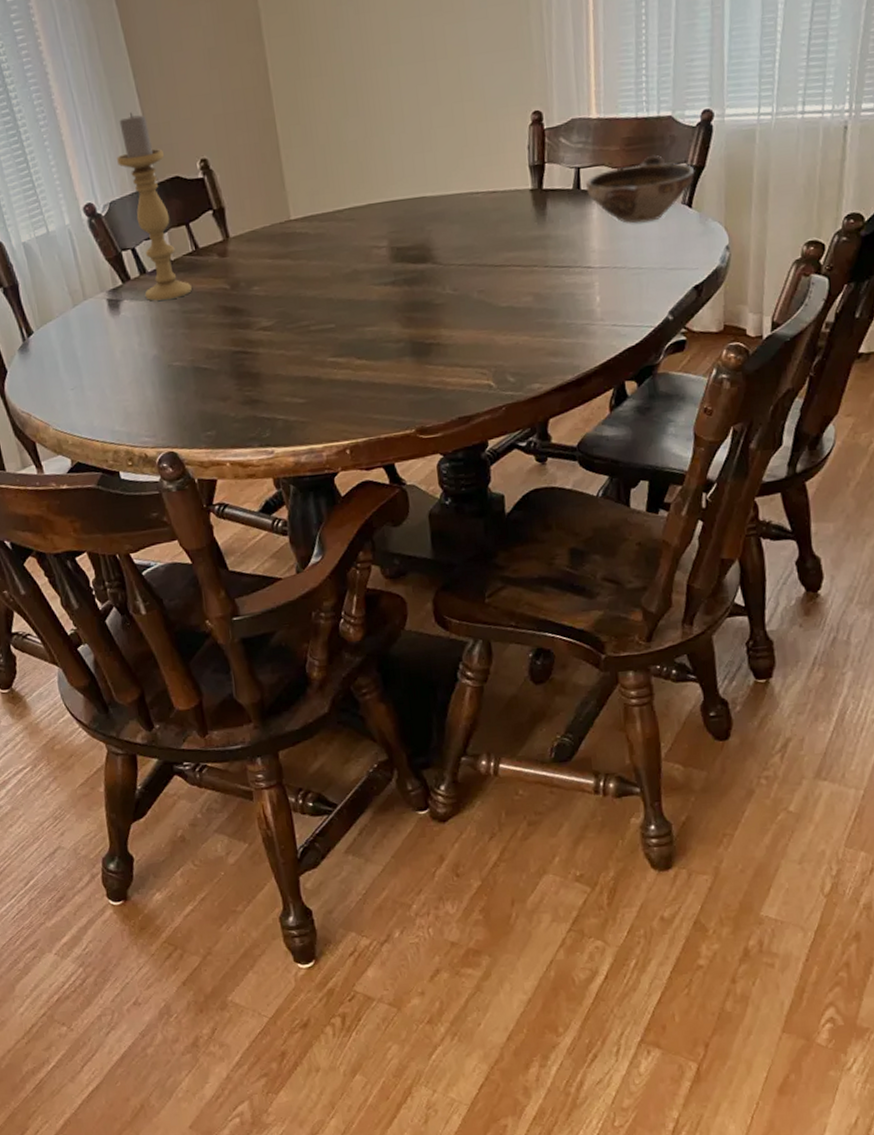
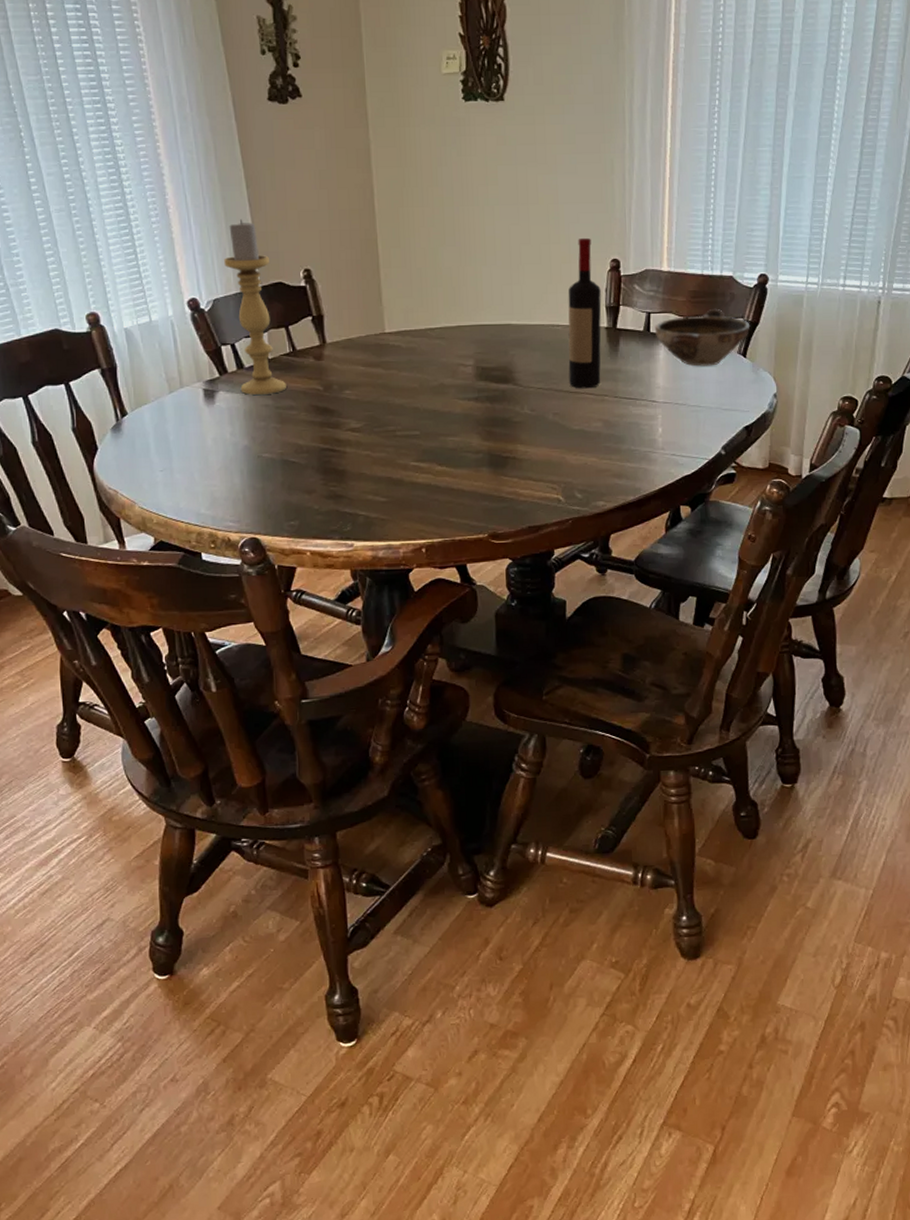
wine bottle: none [486,90,529,261] -> present [568,237,602,389]

